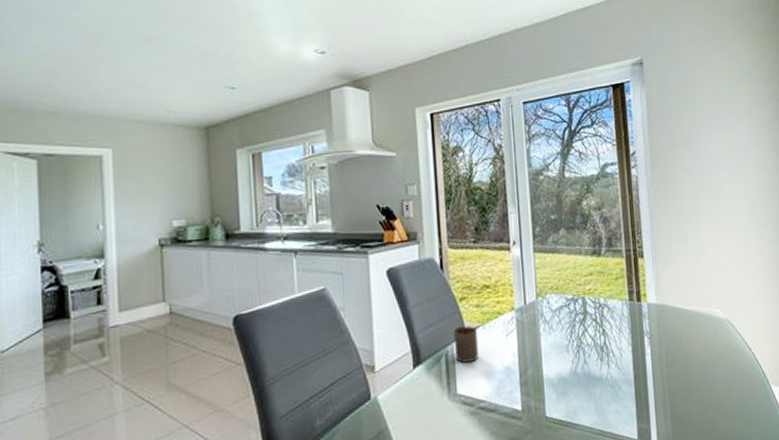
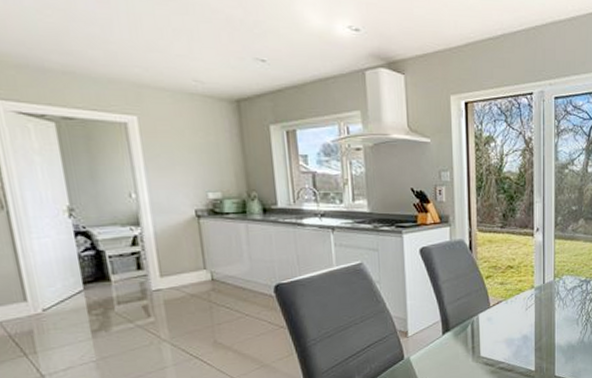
cup: present [453,325,478,363] -> none [479,300,500,331]

